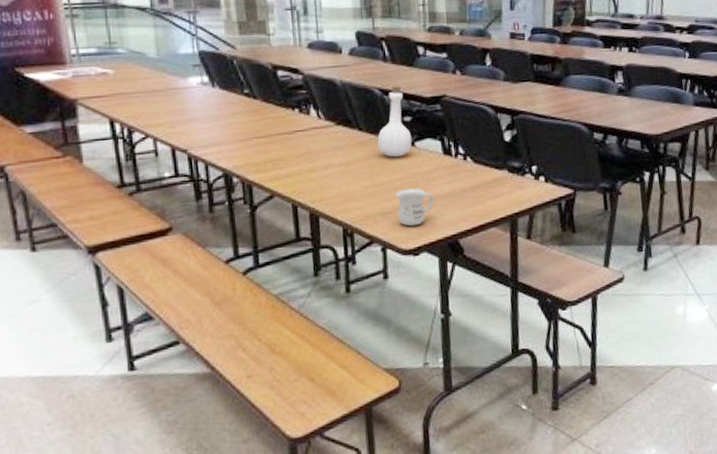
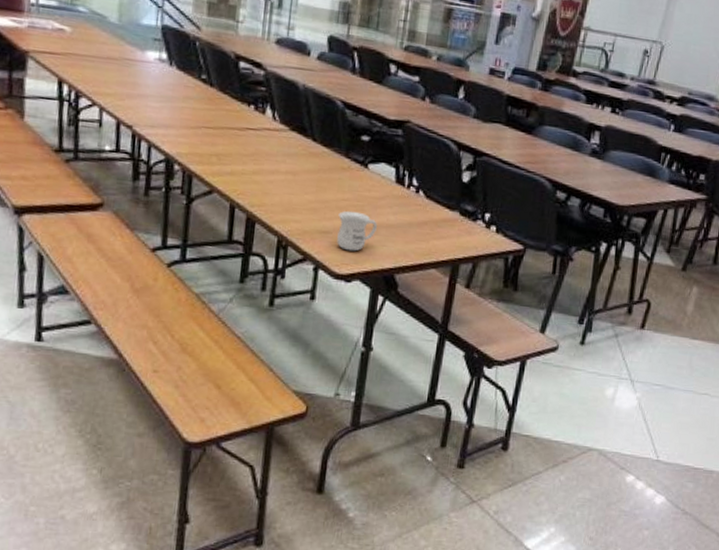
bottle: present [377,86,413,158] -> none [329,101,367,177]

